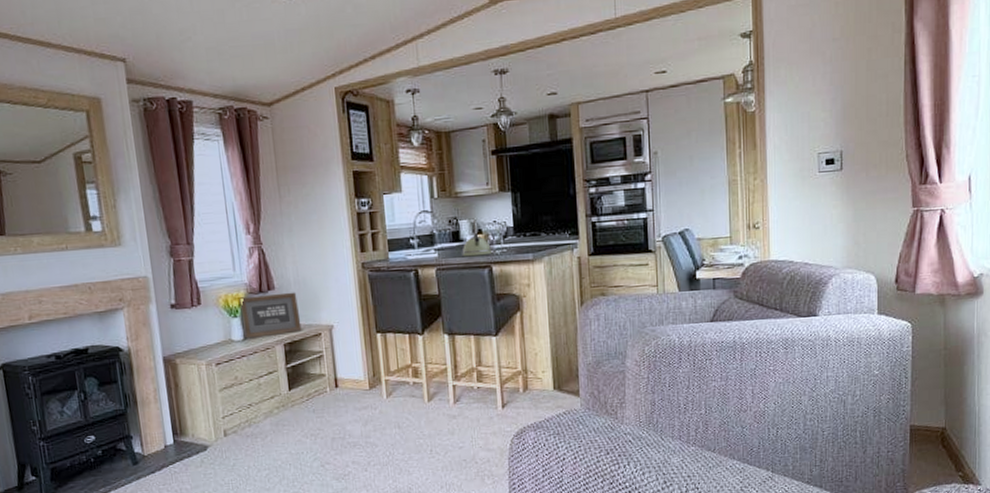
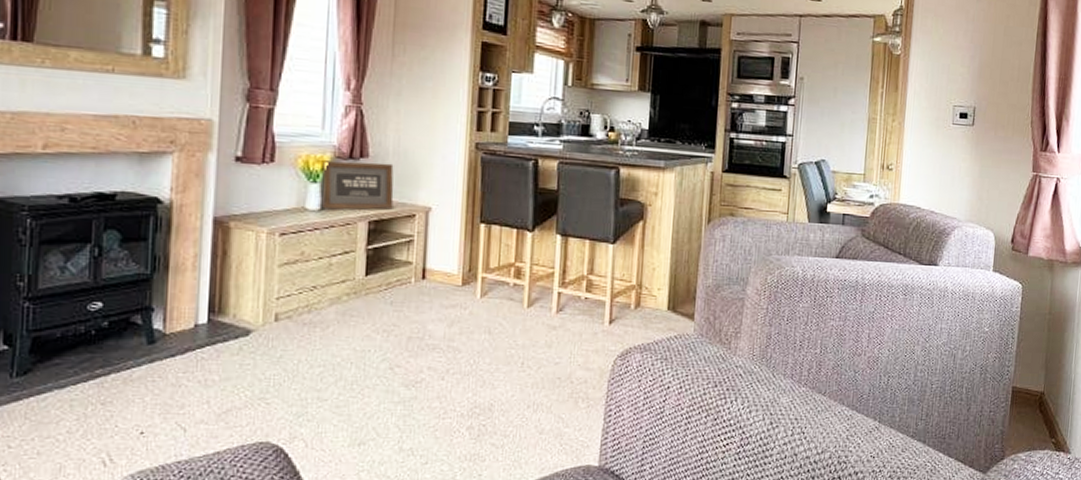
kettle: present [462,219,493,257] -> none [589,115,623,156]

